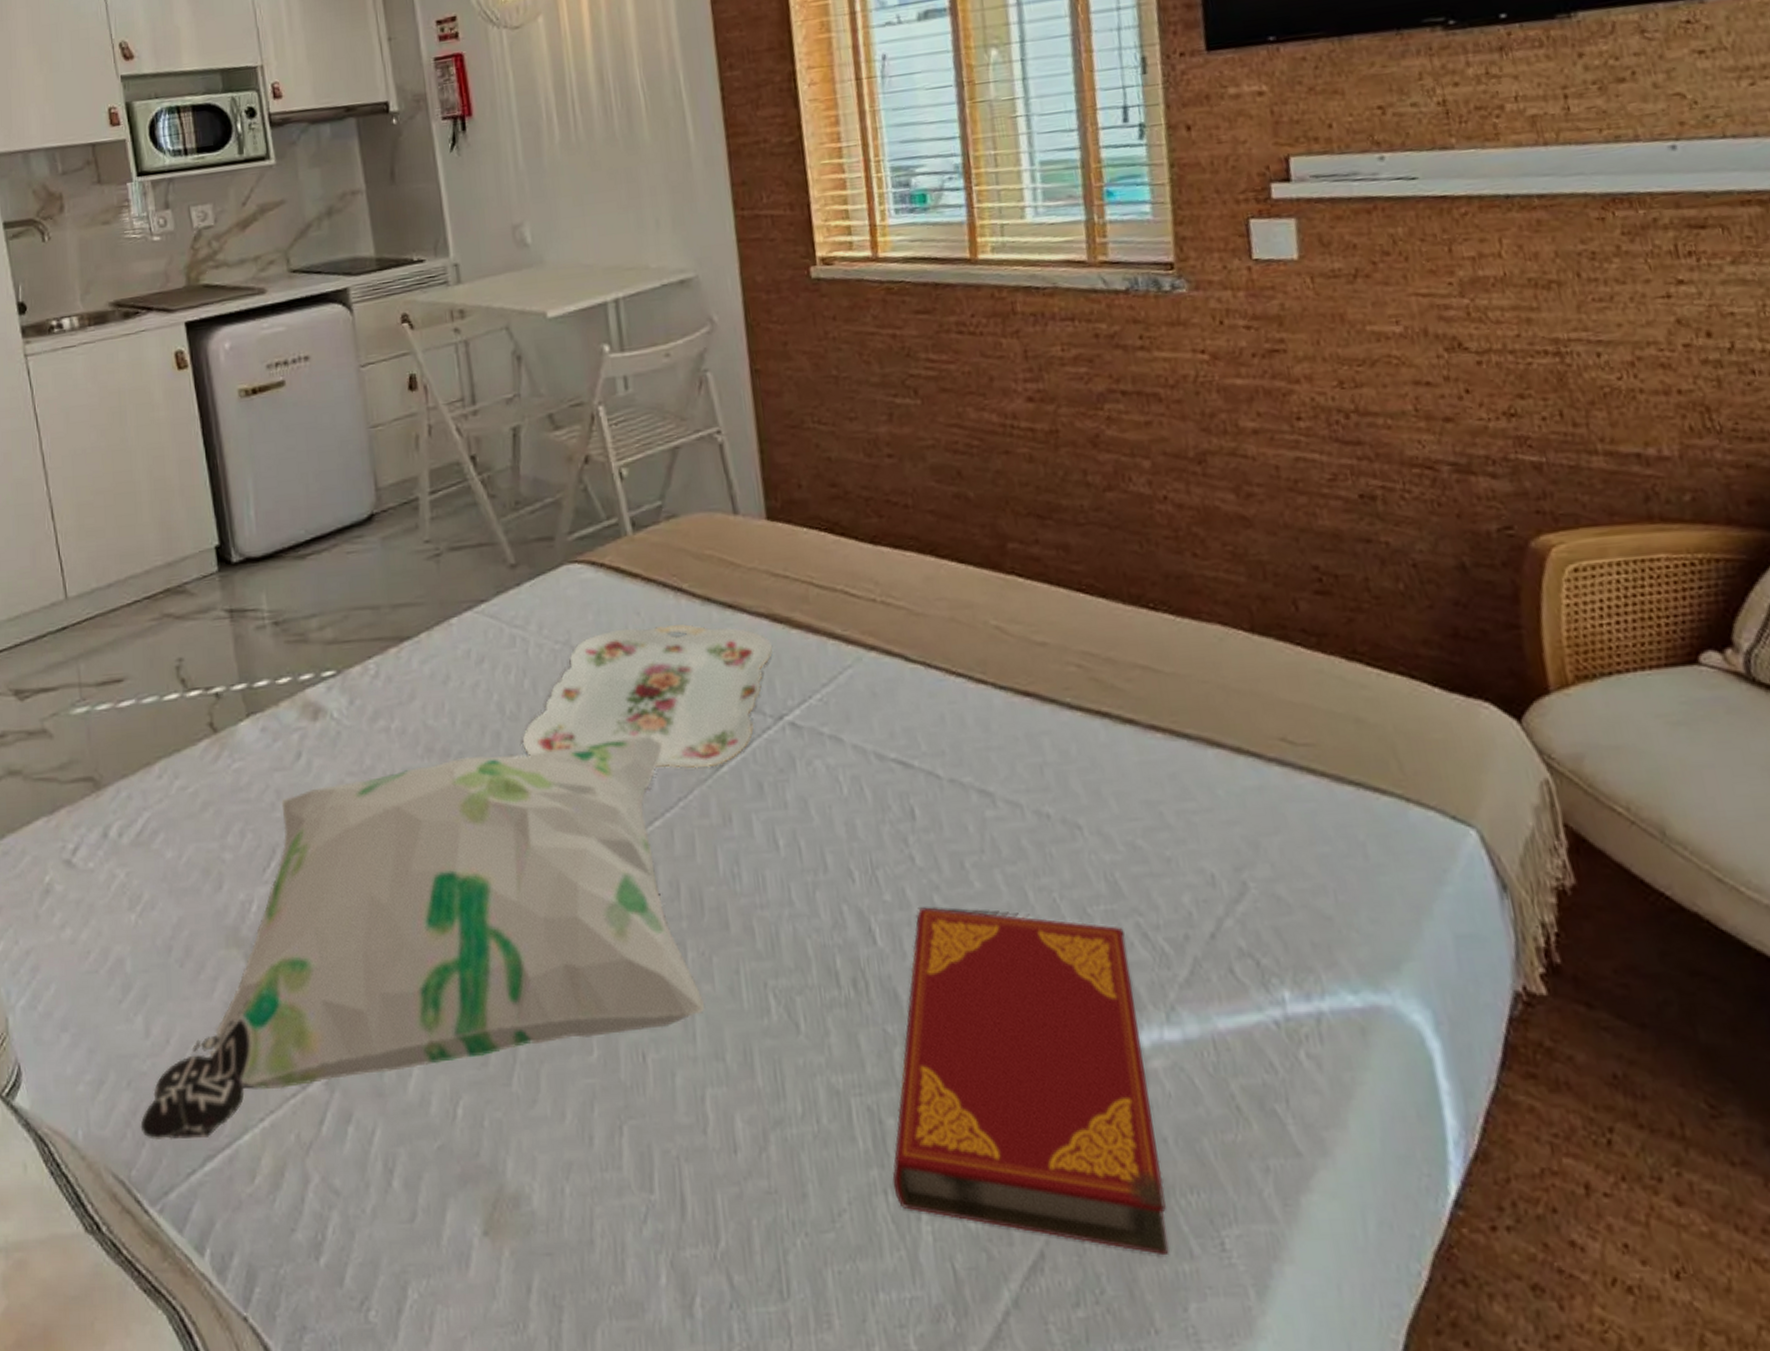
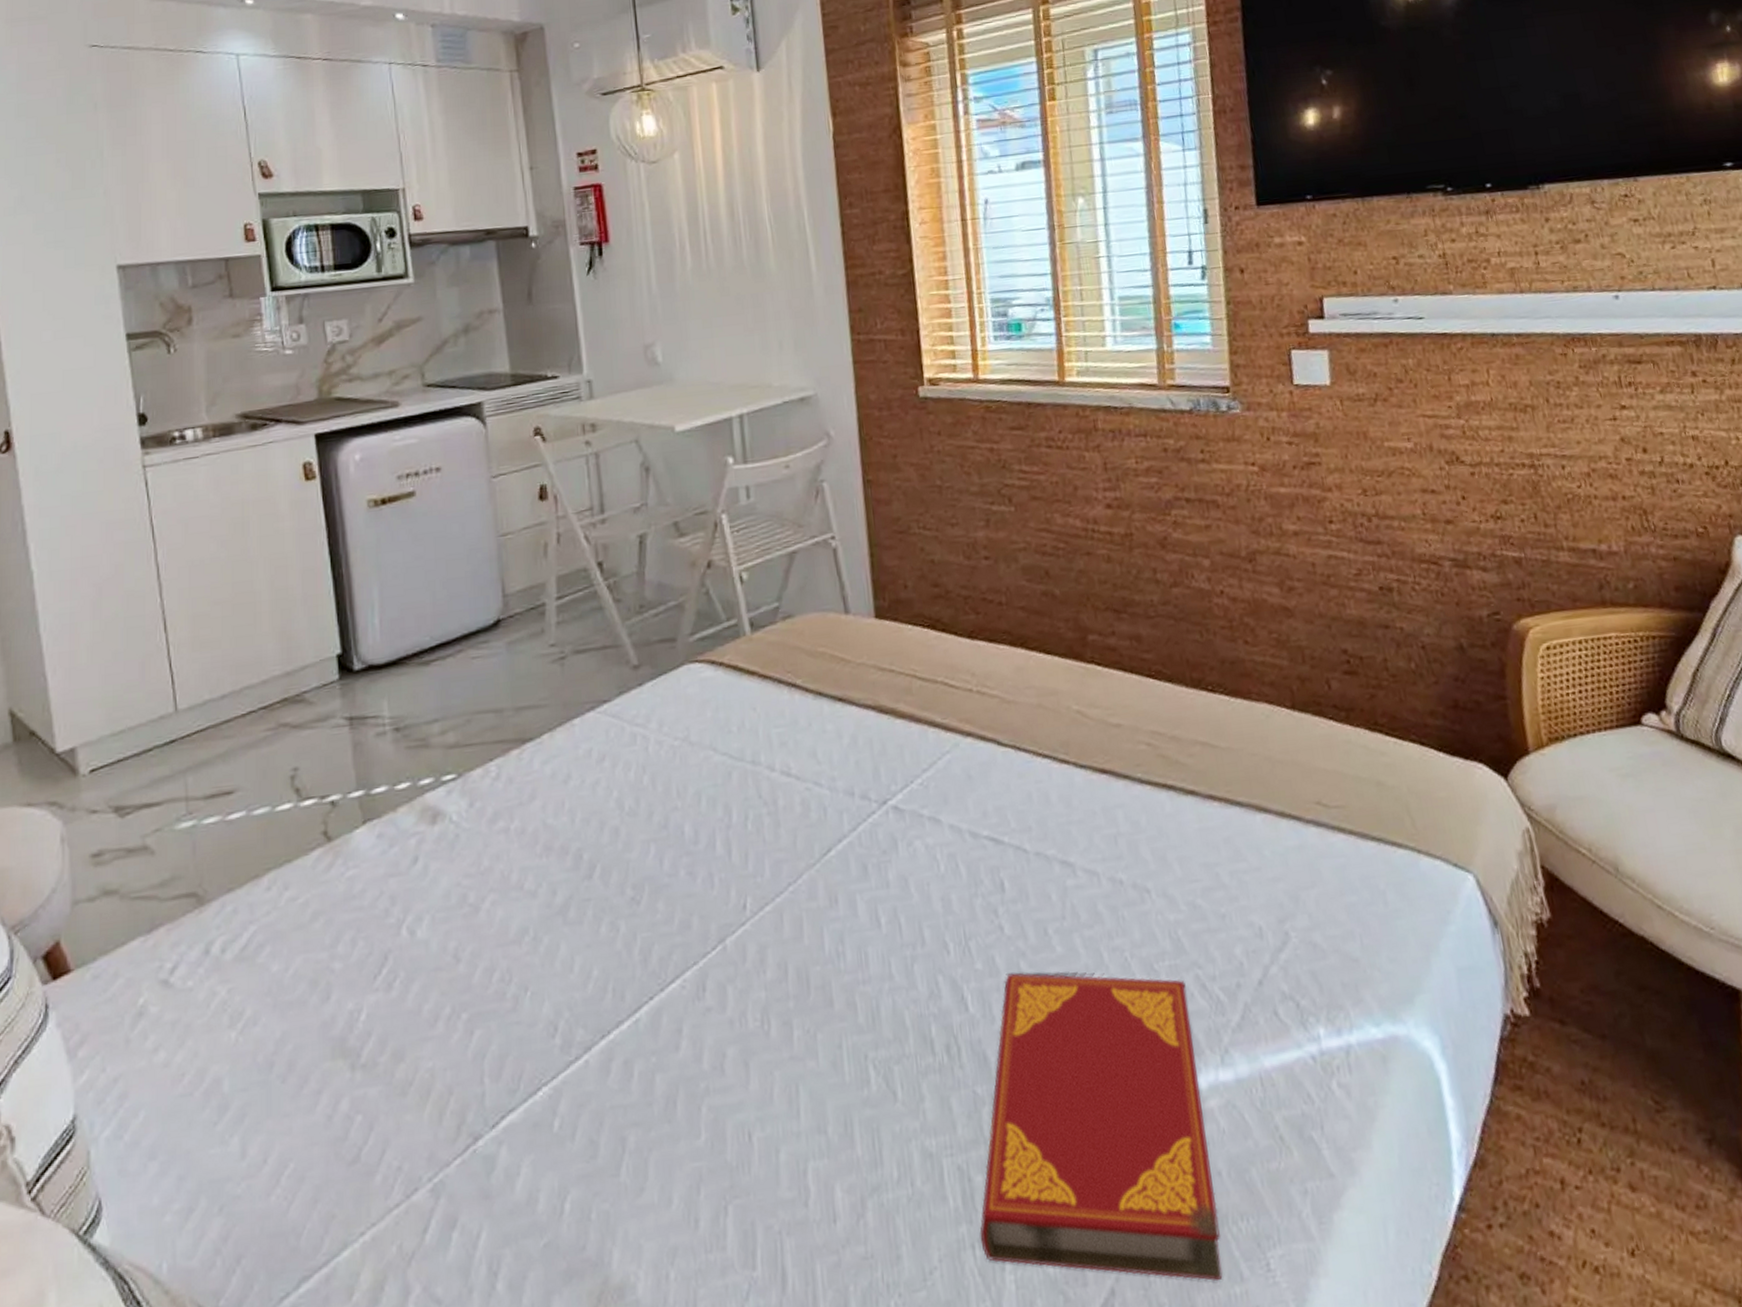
decorative pillow: present [140,735,706,1141] -> none [231,824,809,1267]
serving tray: present [523,624,773,769] -> none [641,718,879,855]

